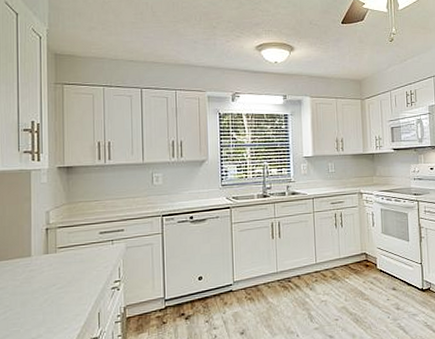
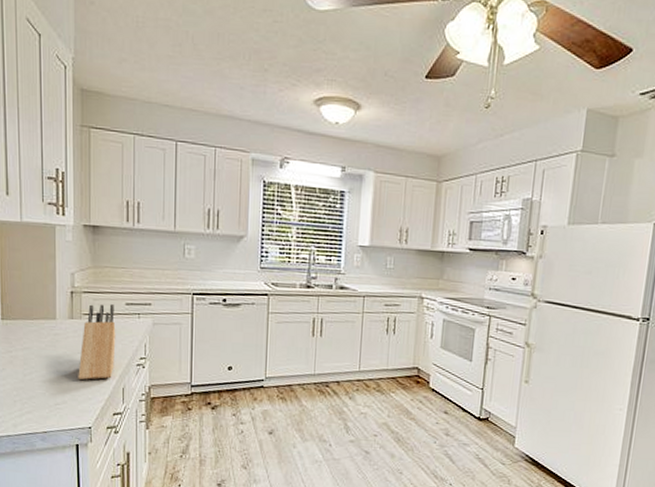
knife block: none [53,235,91,312] -> present [78,304,116,381]

